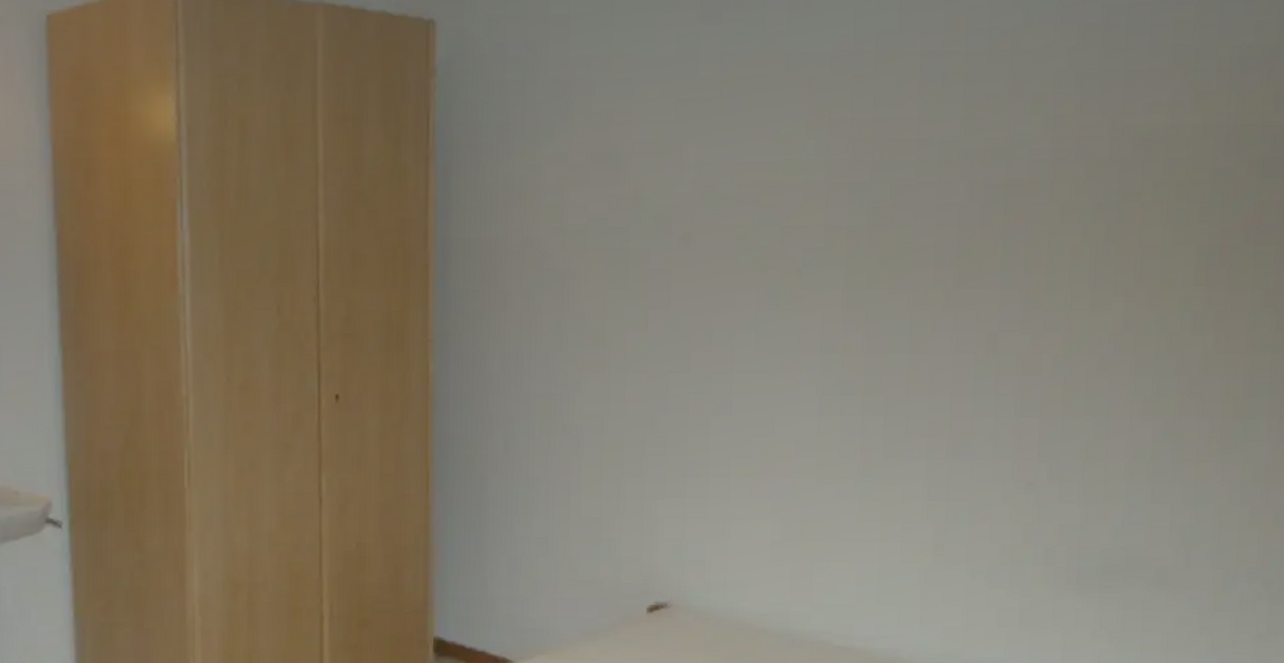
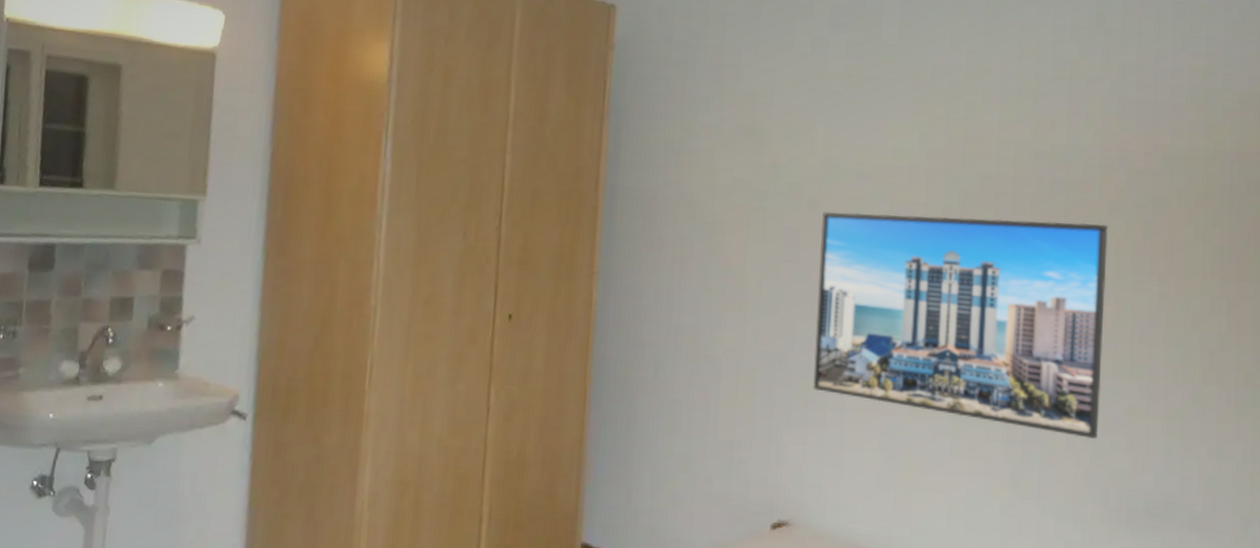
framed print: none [692,232,1061,491] -> present [813,211,1109,439]

